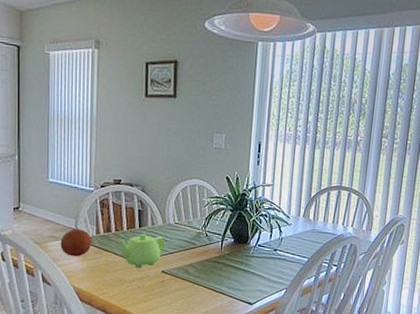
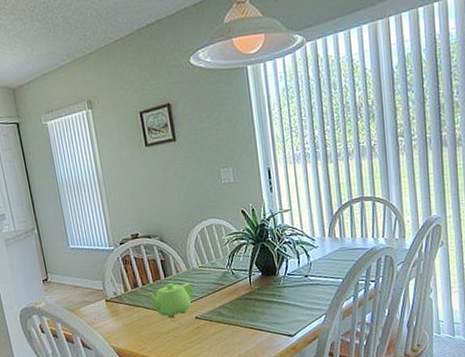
fruit: present [60,228,92,257] -> none [91,288,123,318]

